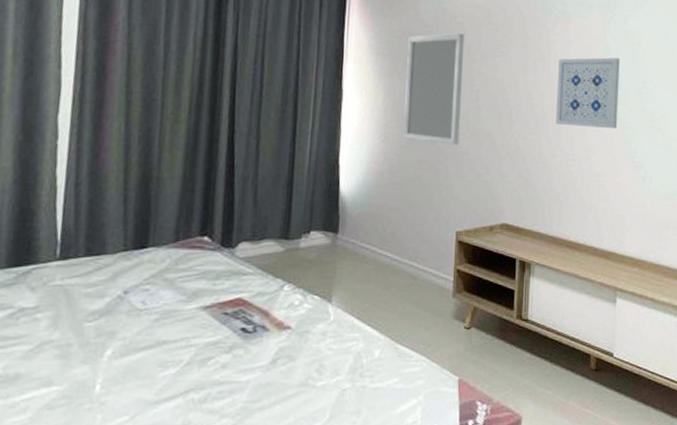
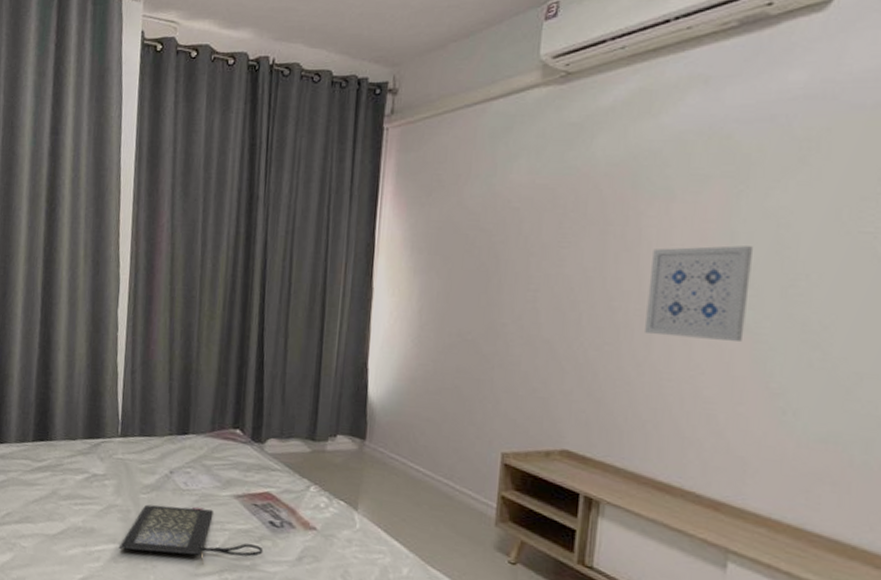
clutch bag: none [54,326,235,392] -> present [118,504,264,565]
home mirror: present [403,32,465,145] -> none [440,220,521,354]

